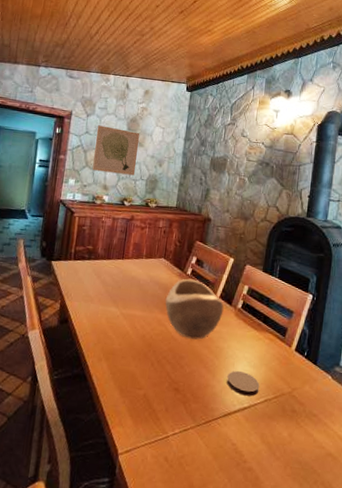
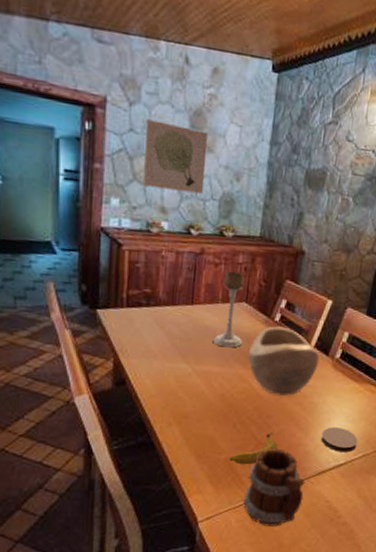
candle holder: none [137,233,164,296] -> present [212,271,245,348]
banana: none [147,372,189,402] -> present [229,432,278,465]
mug: none [157,387,213,466] -> present [242,448,305,526]

